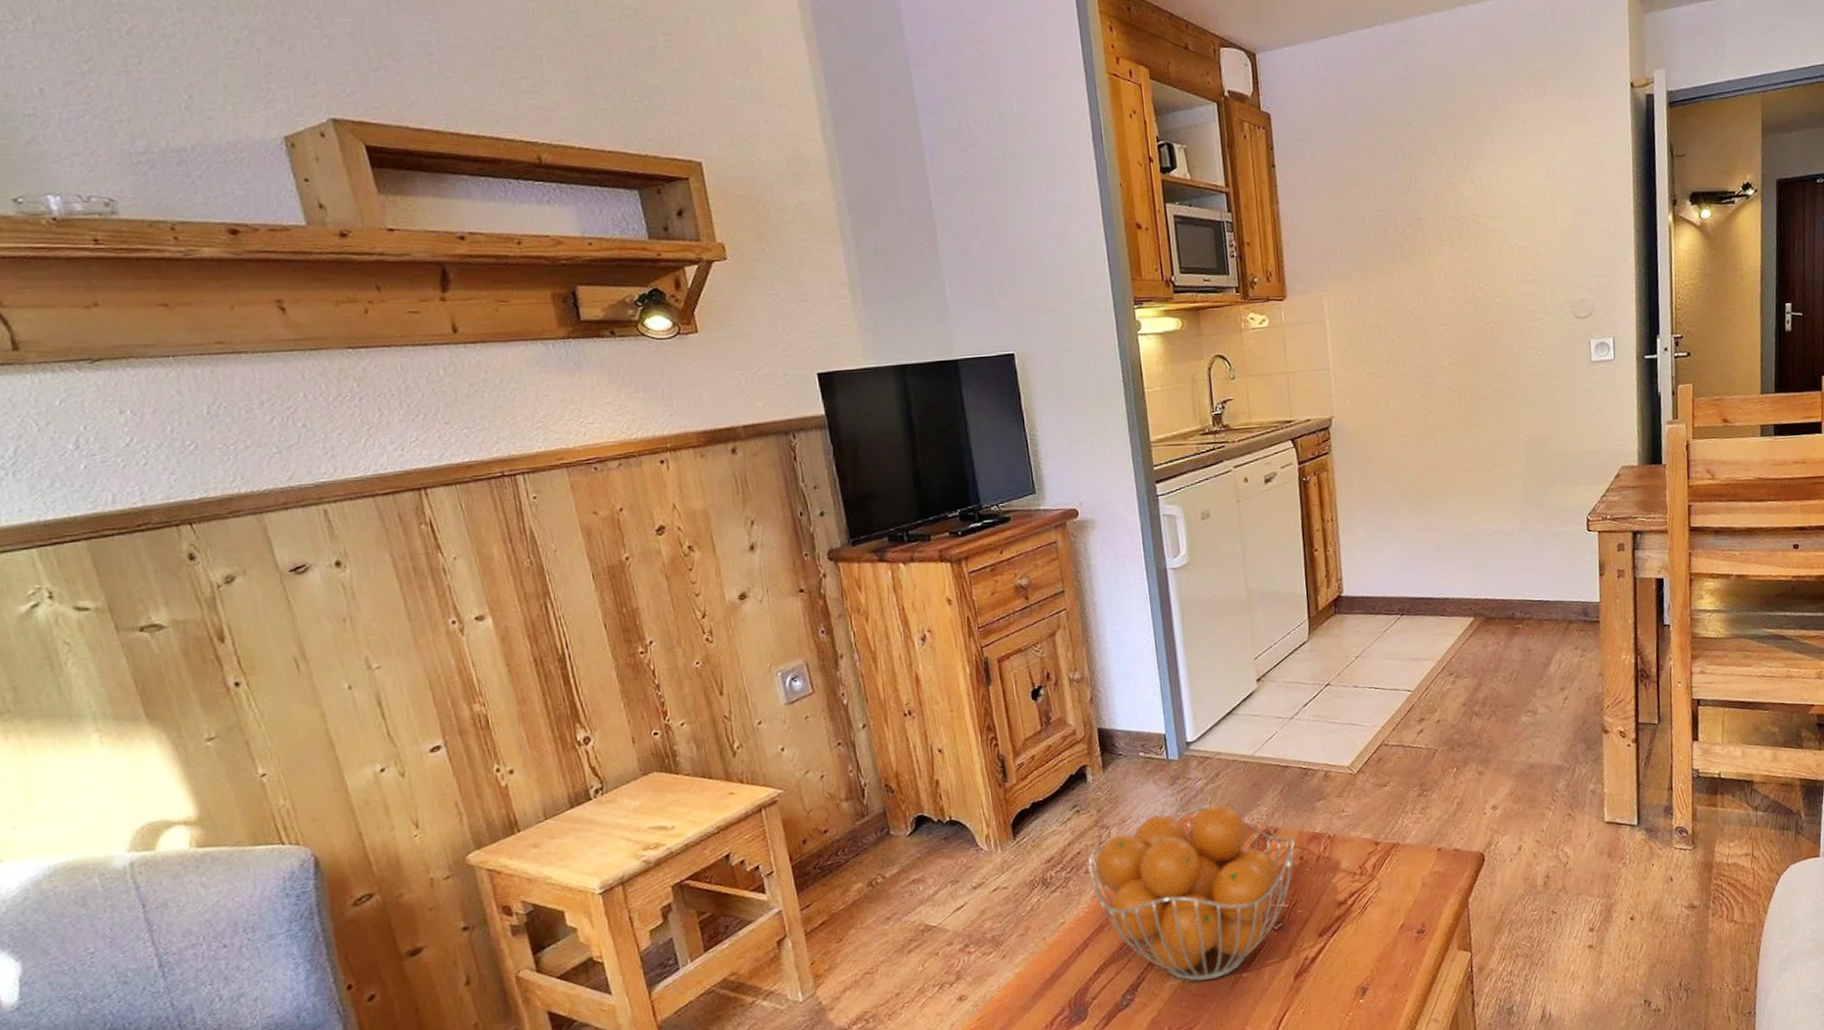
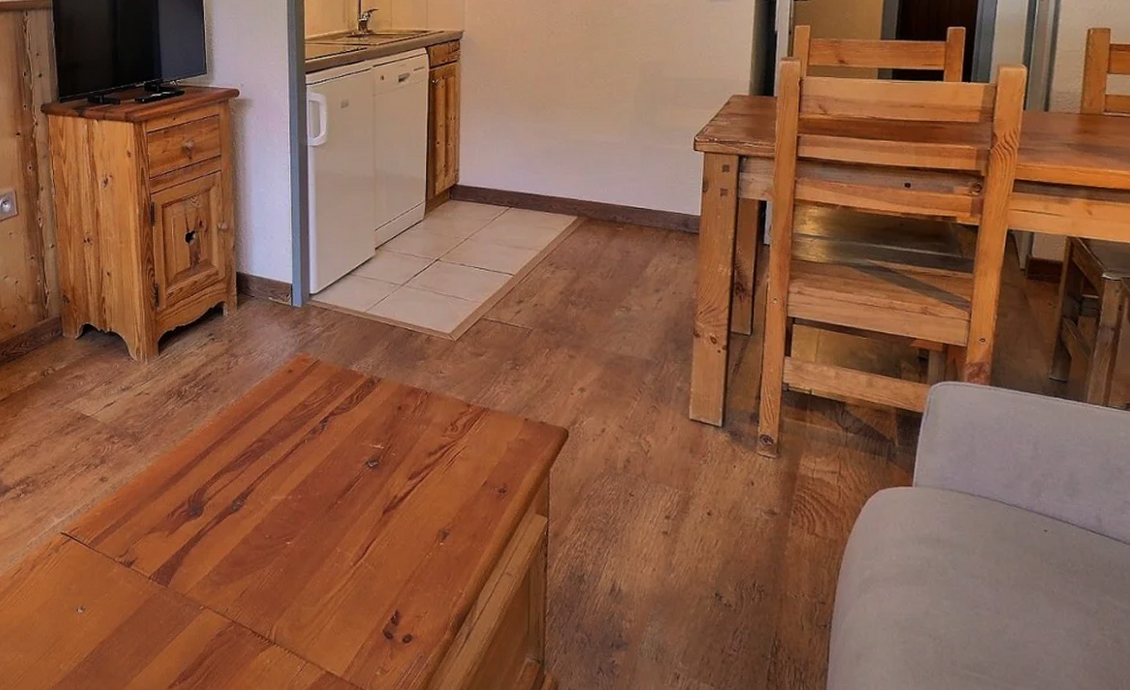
fruit basket: present [1087,804,1295,982] -> none [215,350,396,501]

